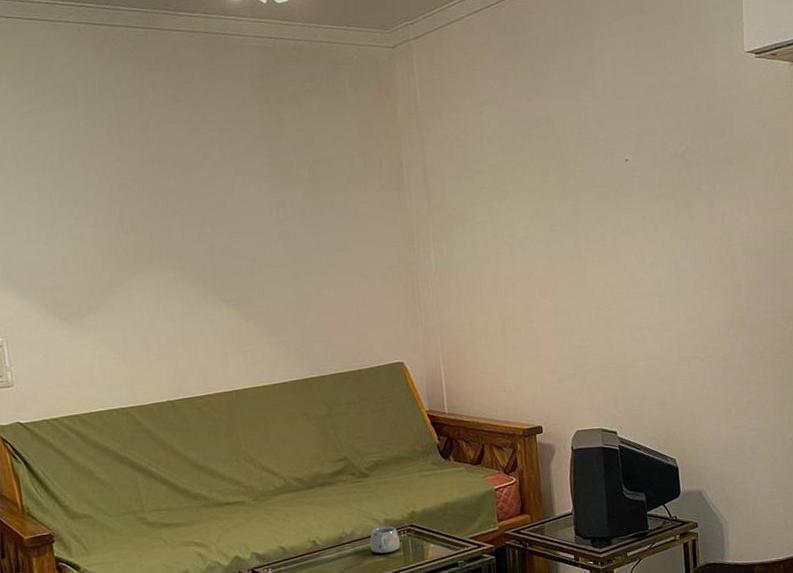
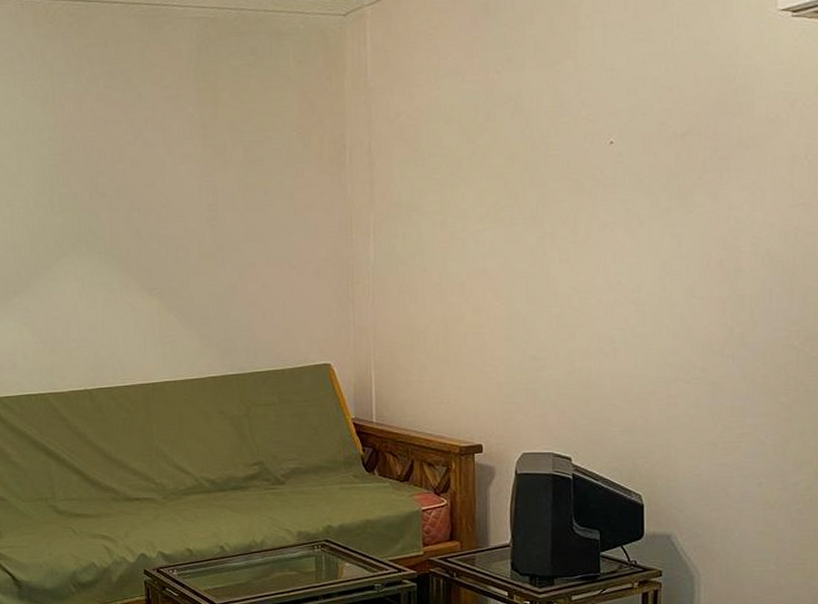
mug: present [370,526,400,554] -> none [281,539,313,567]

